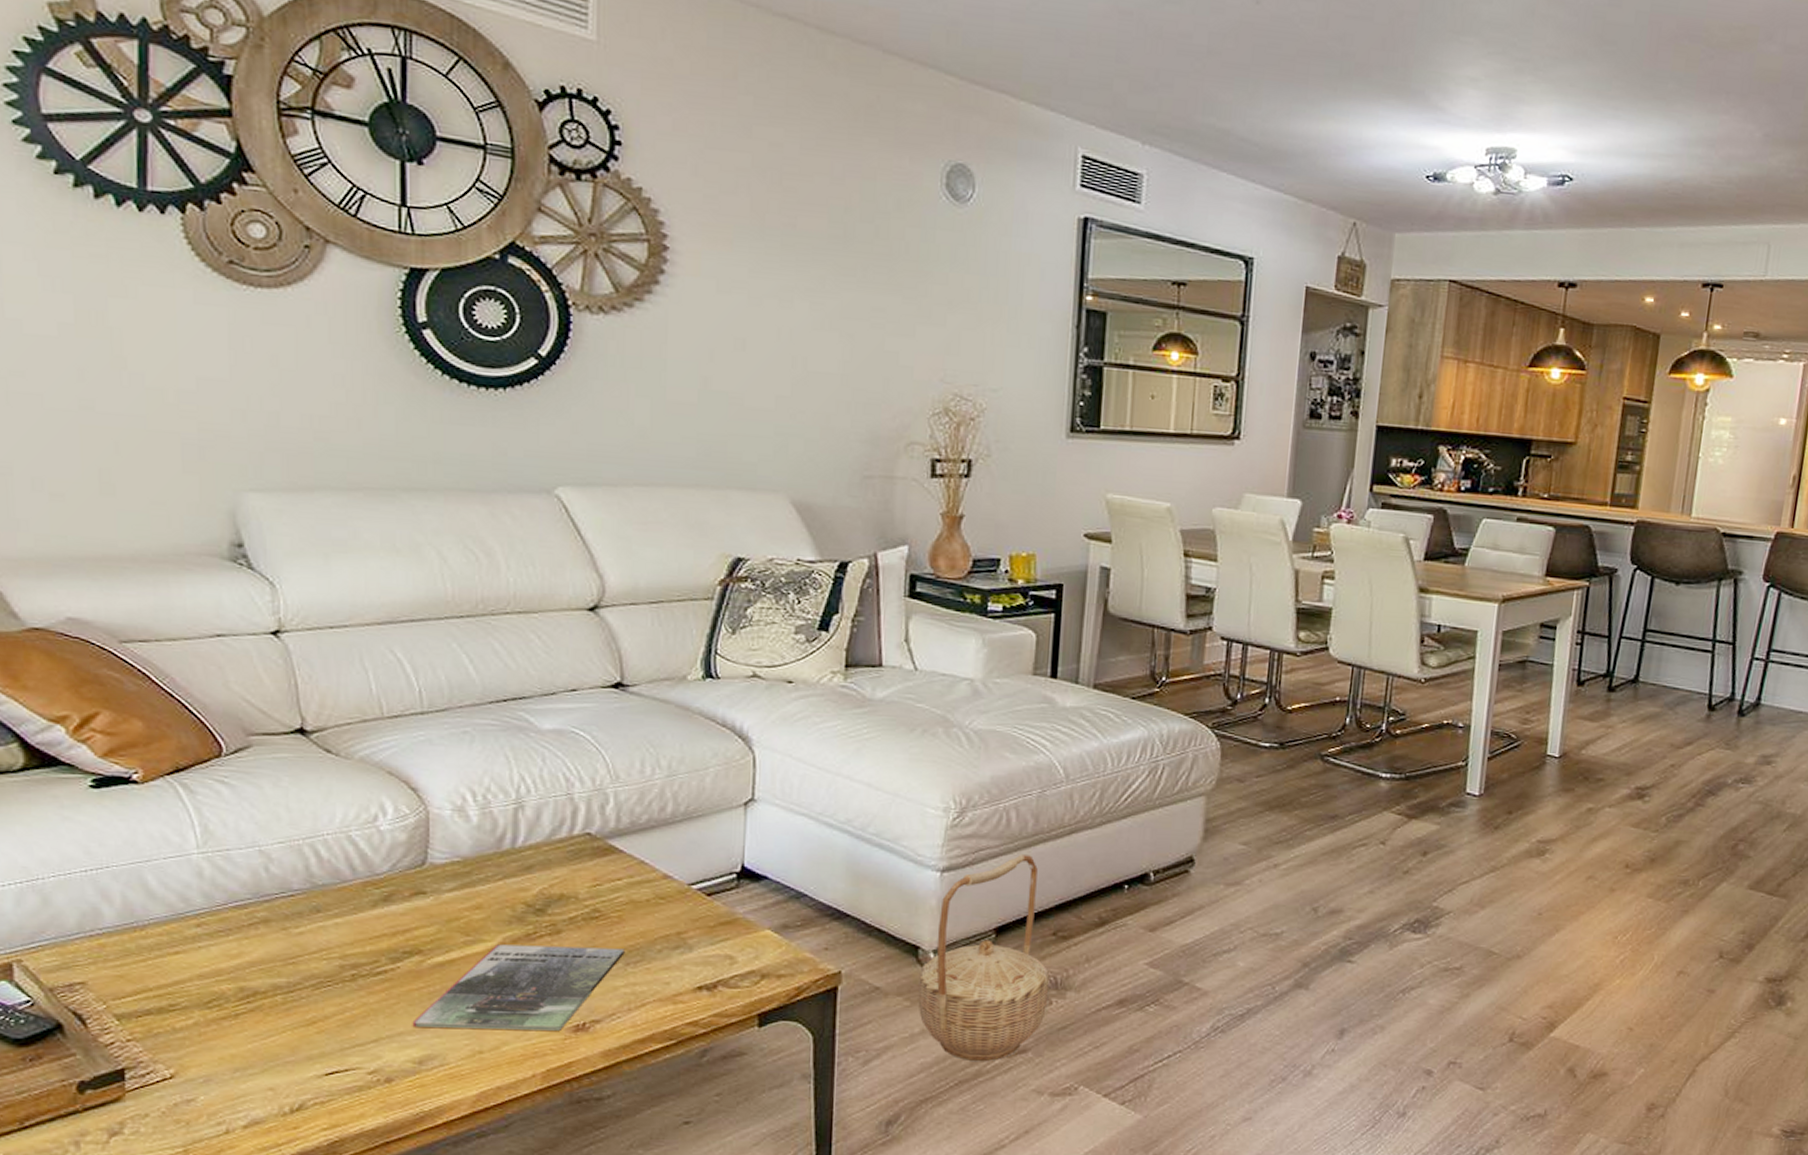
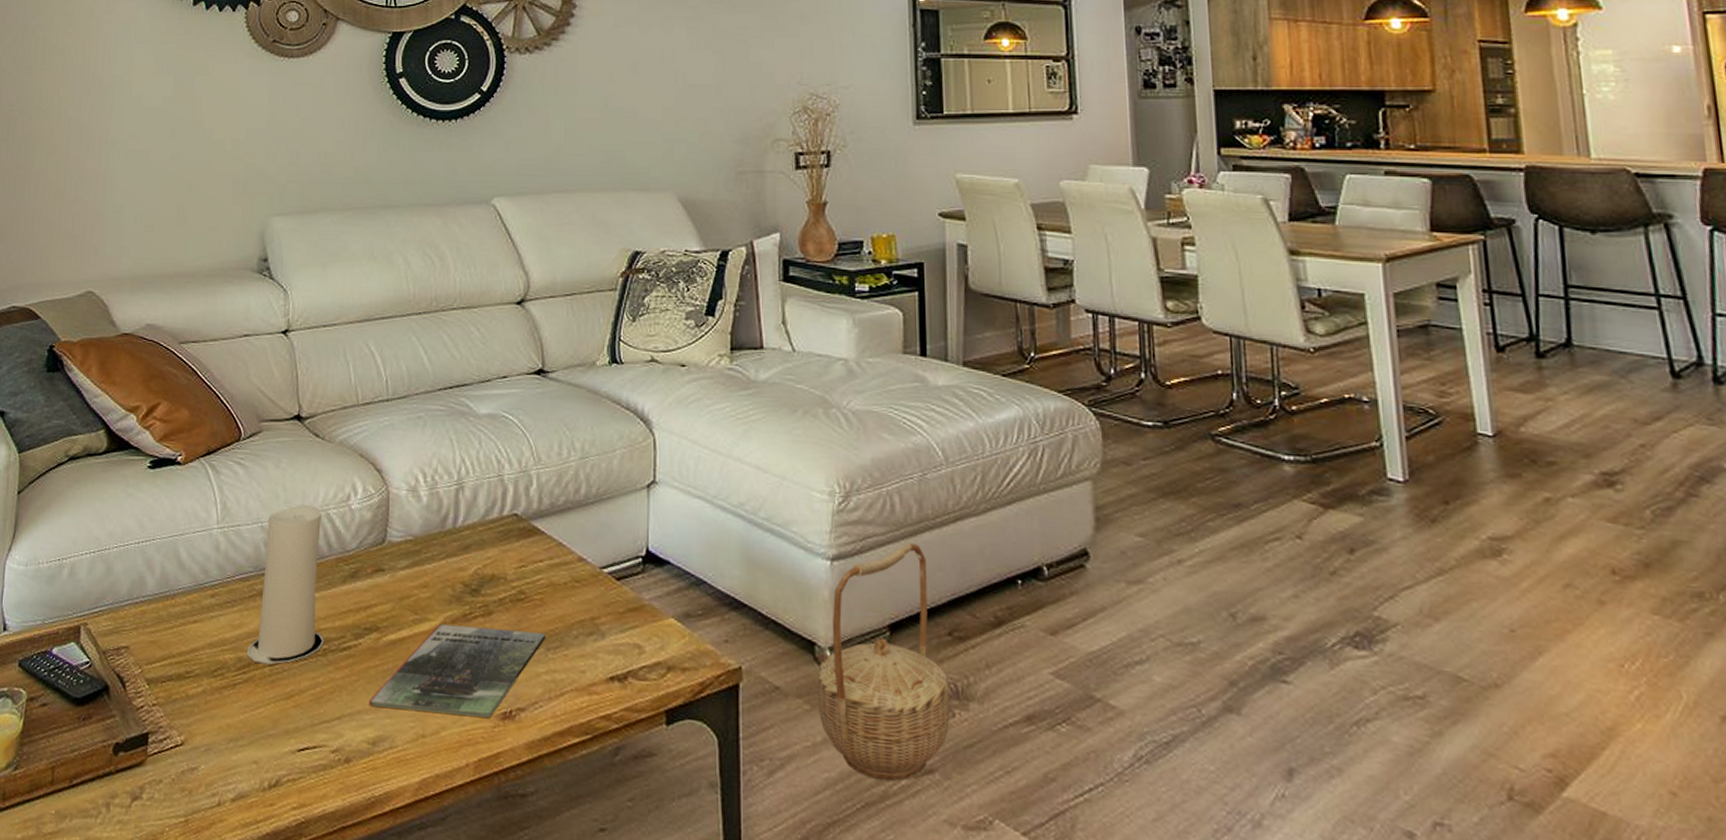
candle: none [250,826,352,993] -> present [246,505,325,665]

